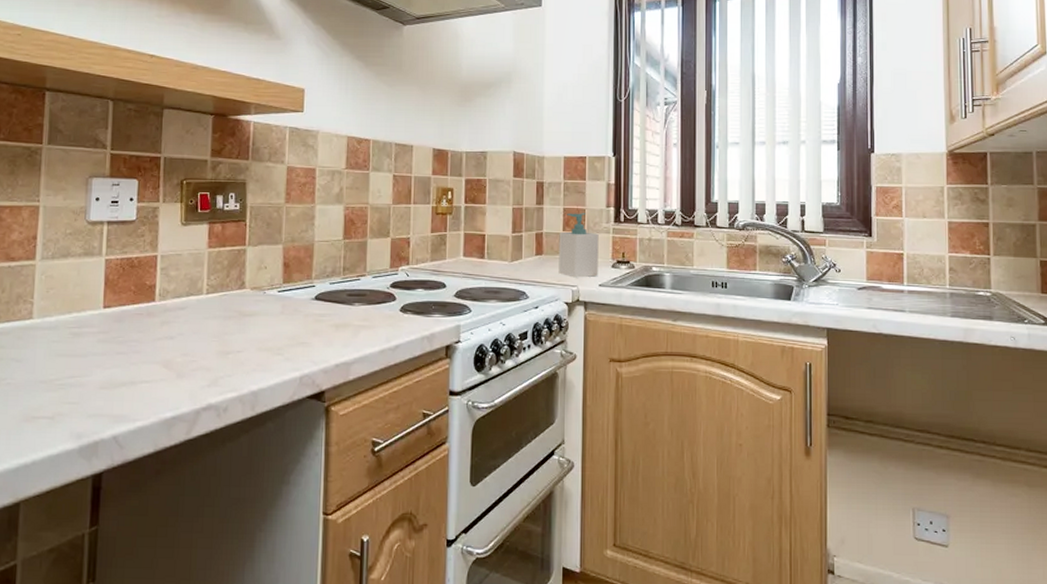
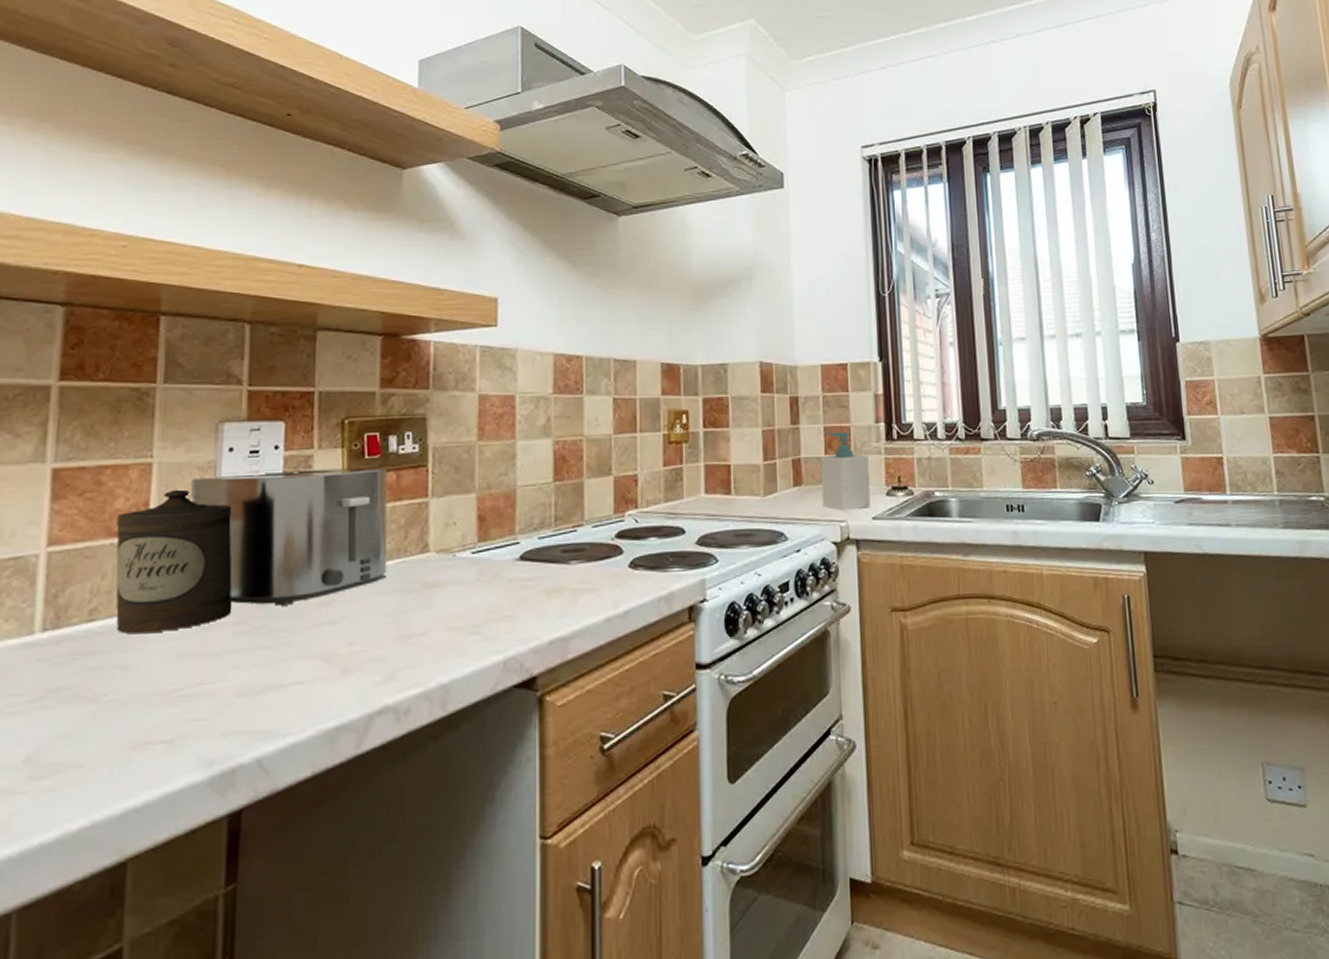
canister: none [12,227,98,336] -> present [115,489,233,634]
toaster: none [57,216,215,322] -> present [176,467,388,606]

